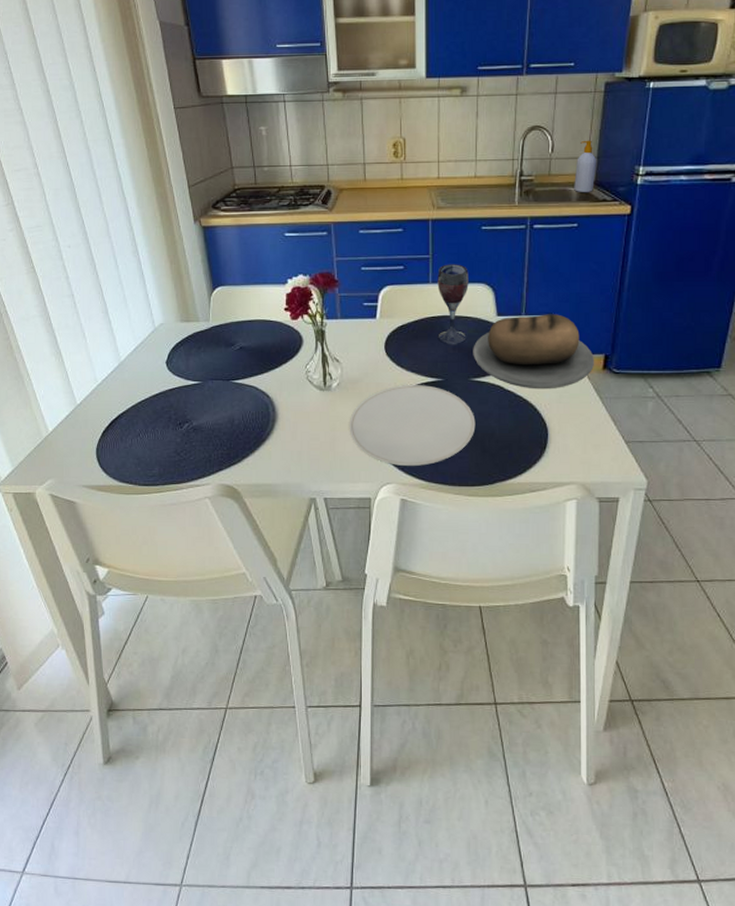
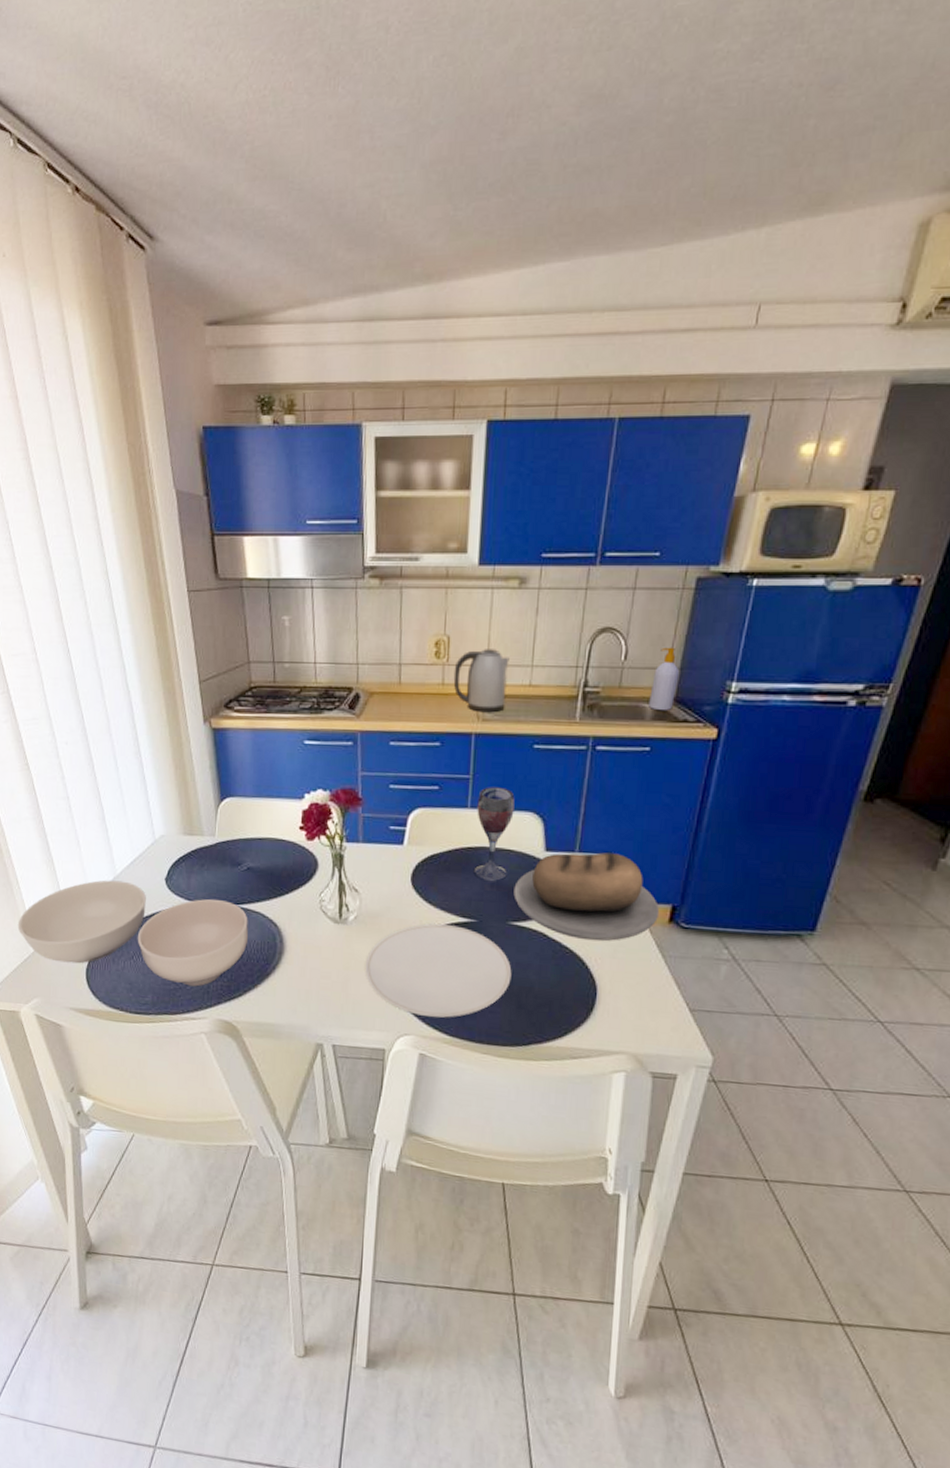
bowl: none [30,367,149,445] -> present [17,880,146,963]
bowl: none [142,377,244,457] -> present [137,899,249,987]
kettle: none [410,148,457,202] -> present [453,649,510,713]

